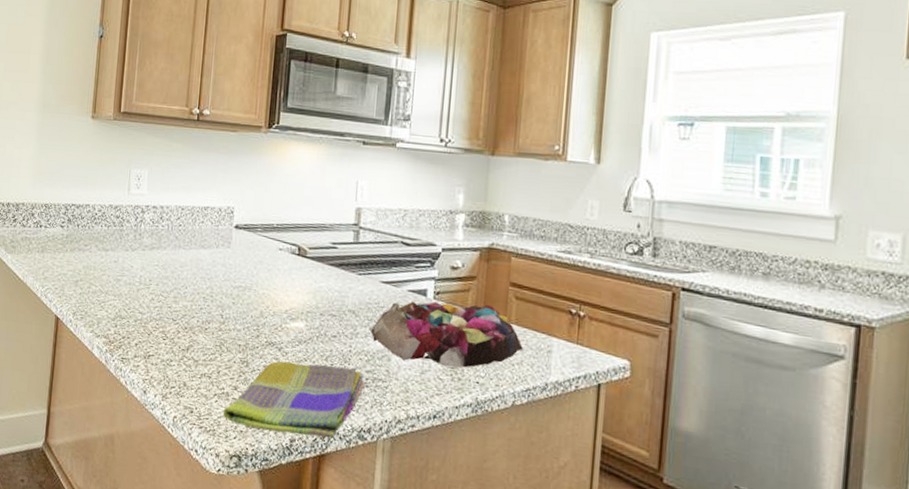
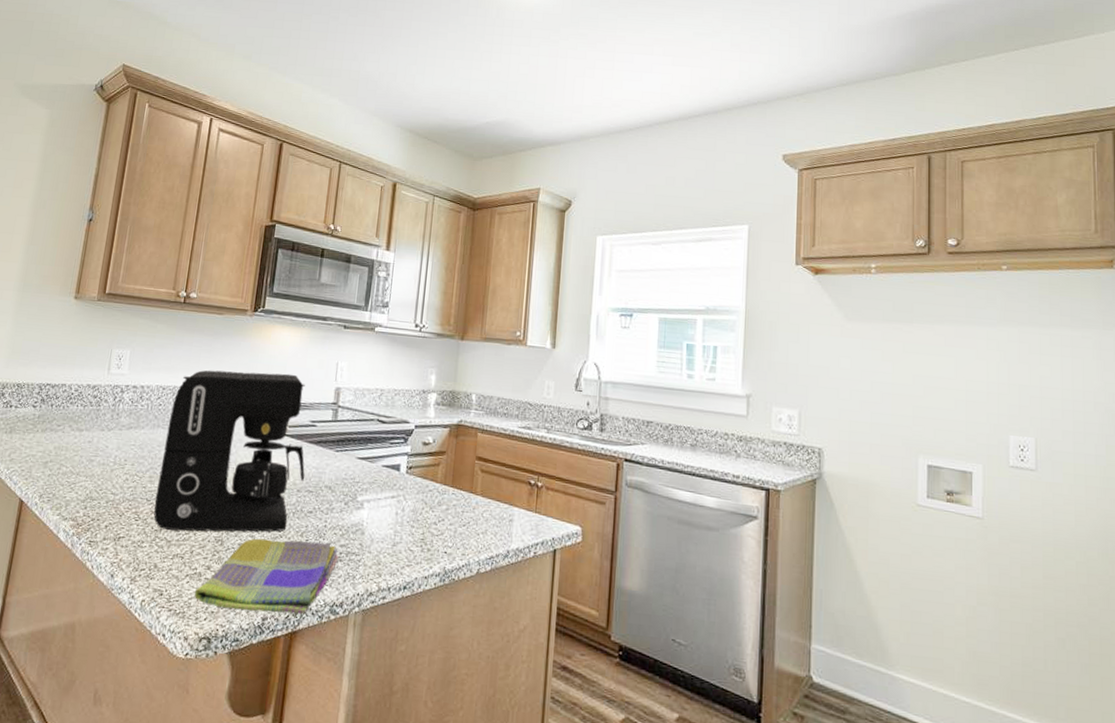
coffee maker: none [180,189,328,355] -> present [154,370,305,532]
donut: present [370,302,523,369] -> none [346,476,487,540]

